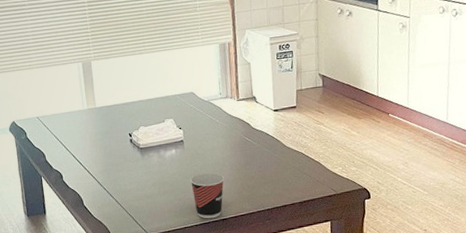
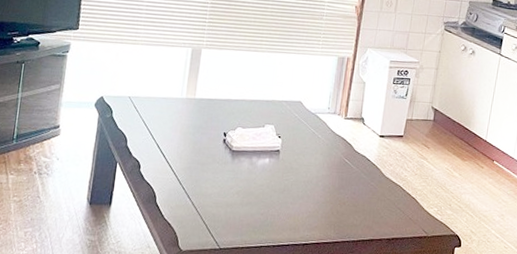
cup: present [190,172,225,219] -> none [277,189,315,241]

